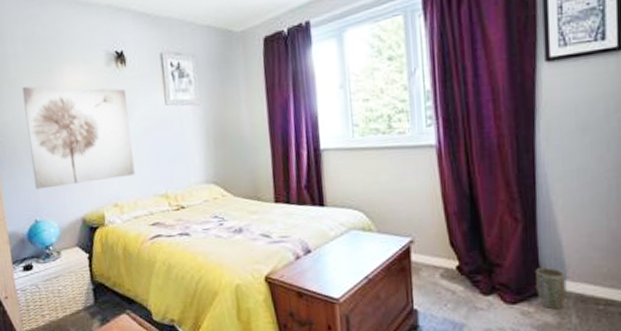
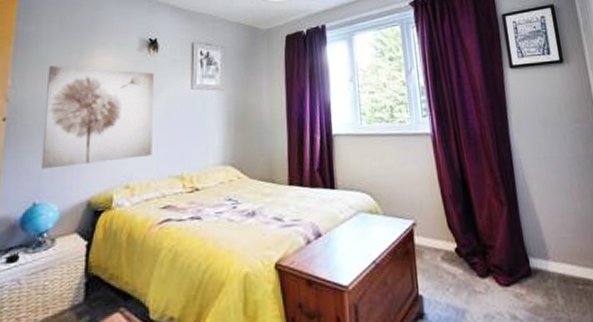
plant pot: present [535,267,567,310] -> none [522,248,551,291]

